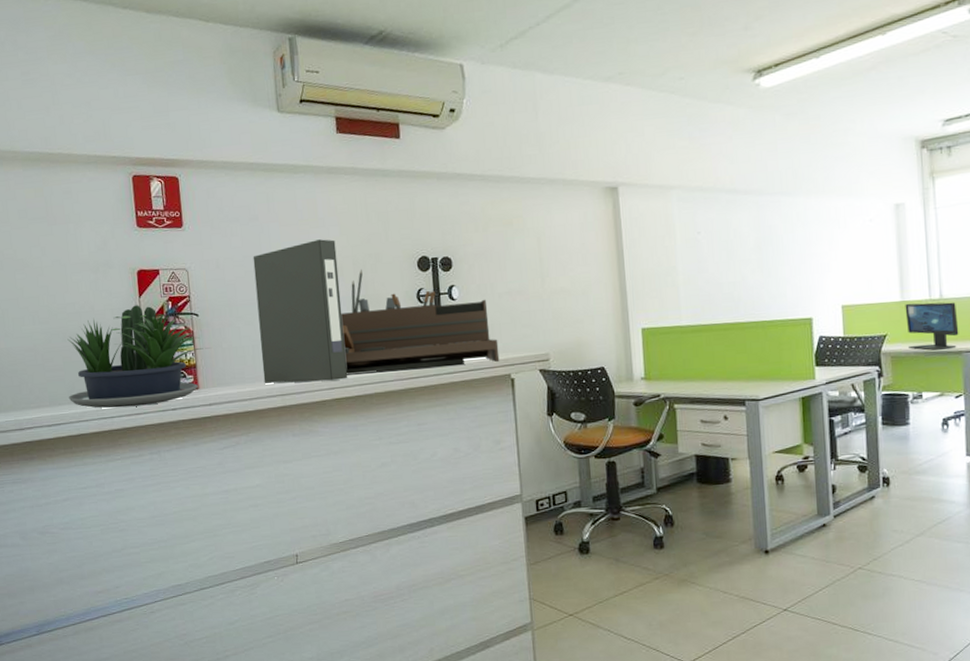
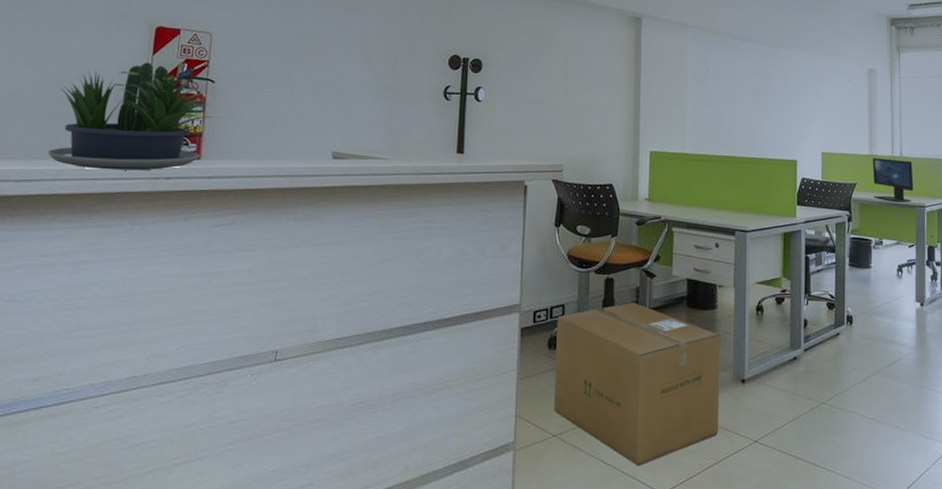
binder: present [252,239,347,384] -> none [273,24,371,167]
desk organizer: present [341,270,500,375] -> none [360,59,517,167]
box: none [561,482,744,639] -> present [554,302,720,466]

